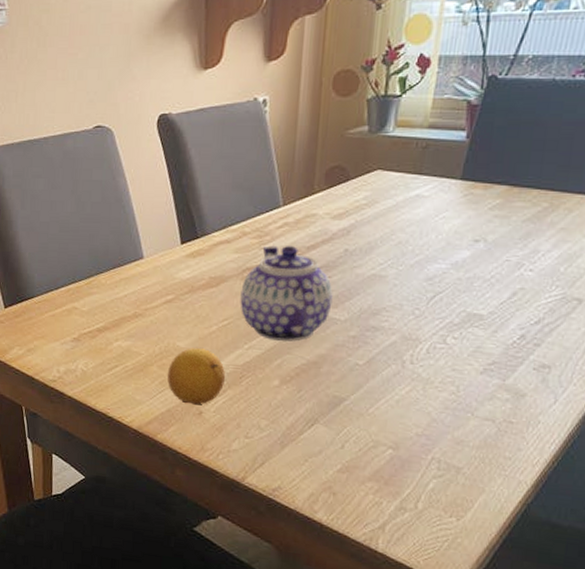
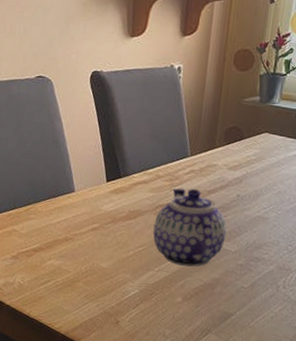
fruit: present [167,348,225,405] -> none [91,268,139,316]

